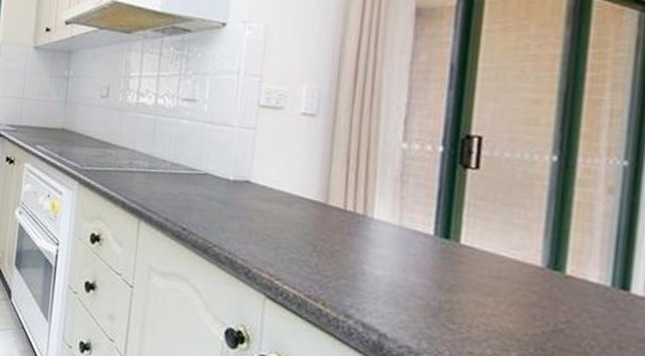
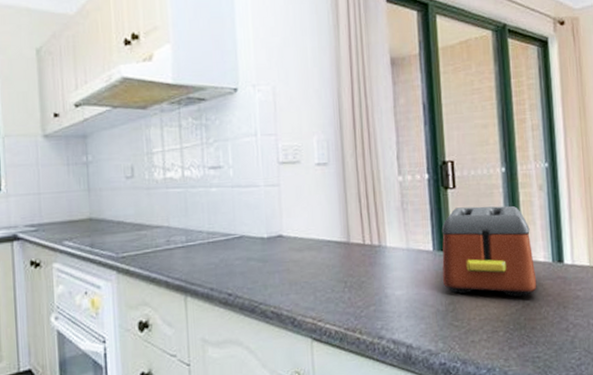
toaster: none [441,192,583,320] -> present [441,205,537,297]

